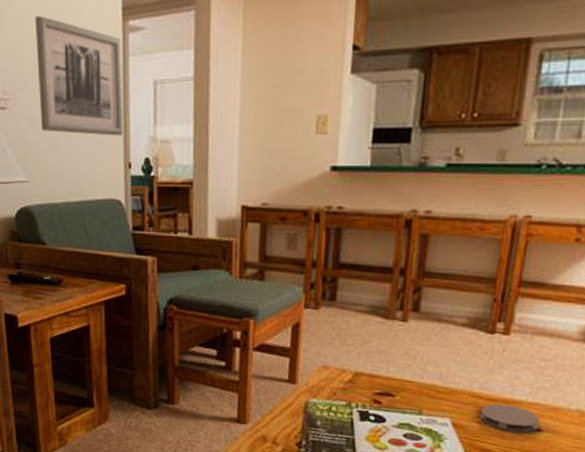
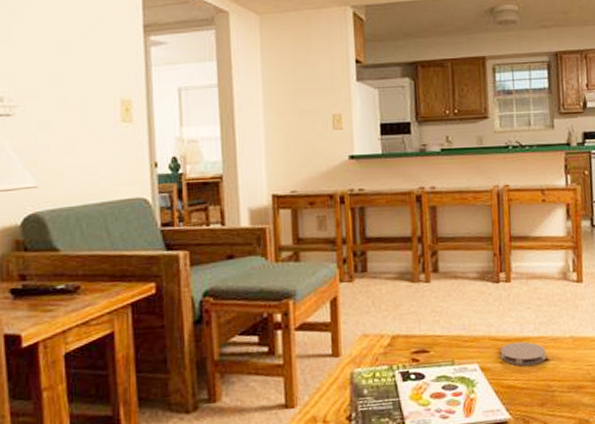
wall art: present [34,16,124,136] -> none [47,30,148,138]

